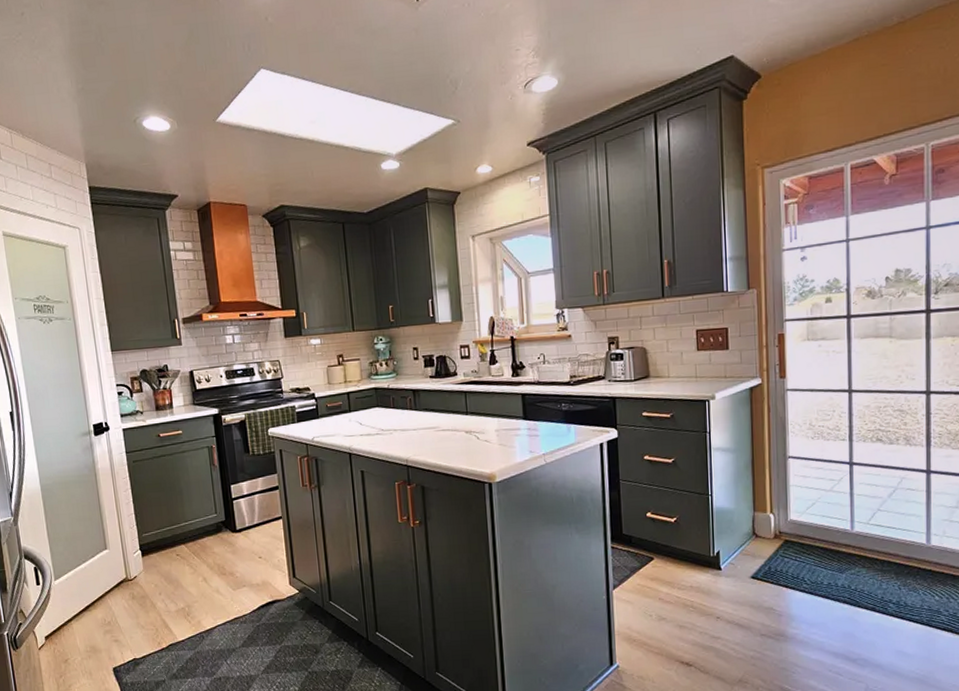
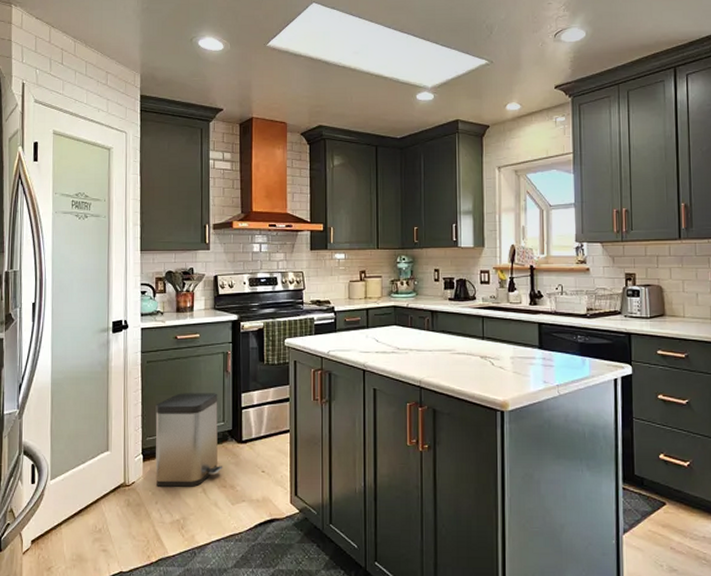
pedal bin: none [147,486,221,579] -> present [155,393,223,487]

